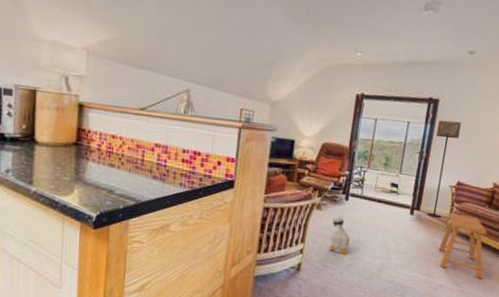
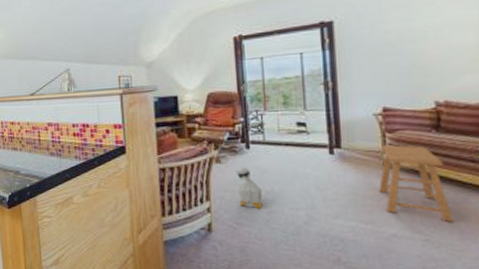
floor lamp: present [426,120,461,218] -> none [339,40,372,154]

